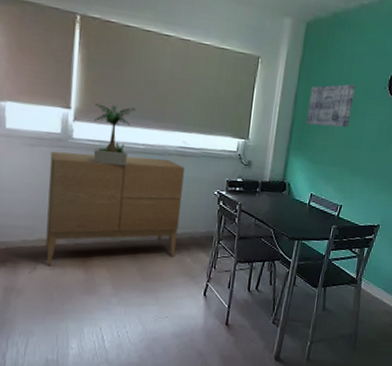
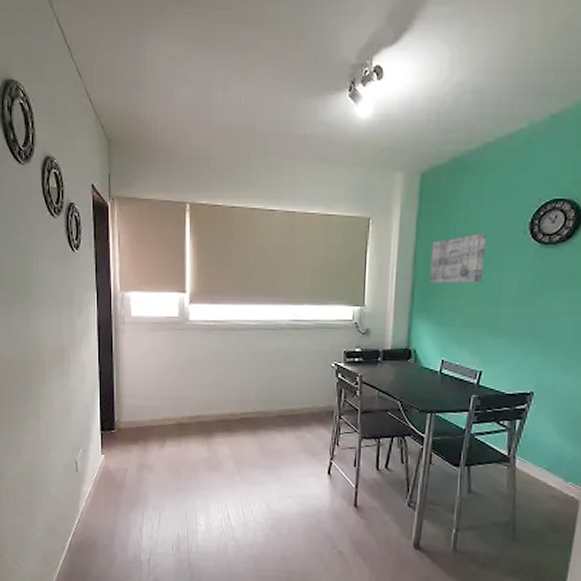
sideboard: present [45,151,185,265] -> none [170,333,298,443]
potted plant: present [94,103,136,166] -> none [207,285,246,343]

